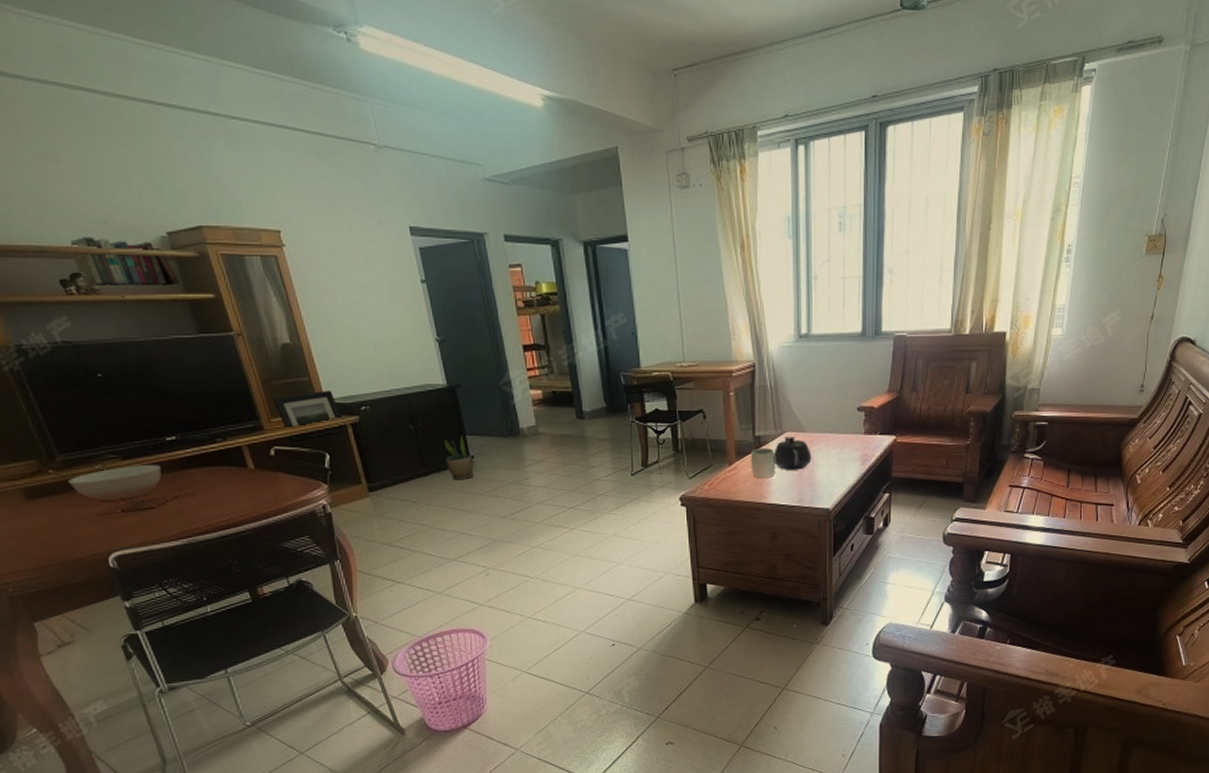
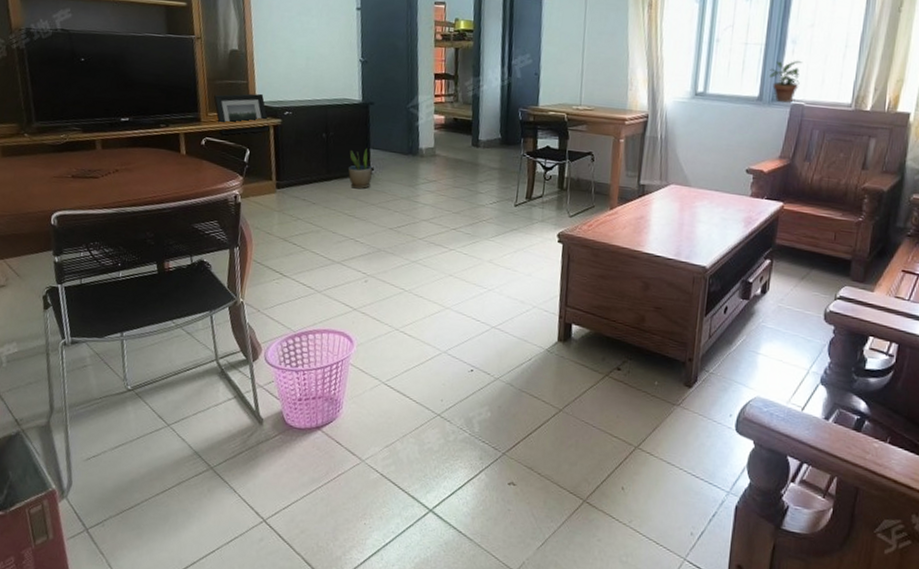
bowl: present [68,465,162,502] -> none [37,138,111,168]
mug: present [750,448,775,480] -> none [631,196,657,229]
teapot: present [773,437,812,470] -> none [655,189,695,223]
potted plant: none [870,290,901,336] -> present [769,60,803,103]

